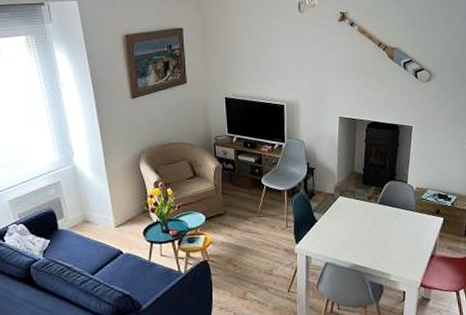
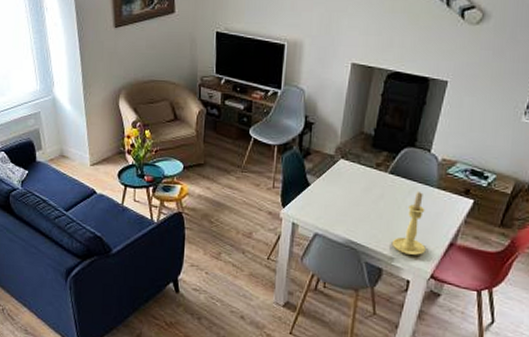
candle holder: none [388,215,414,270] -> present [393,191,426,256]

